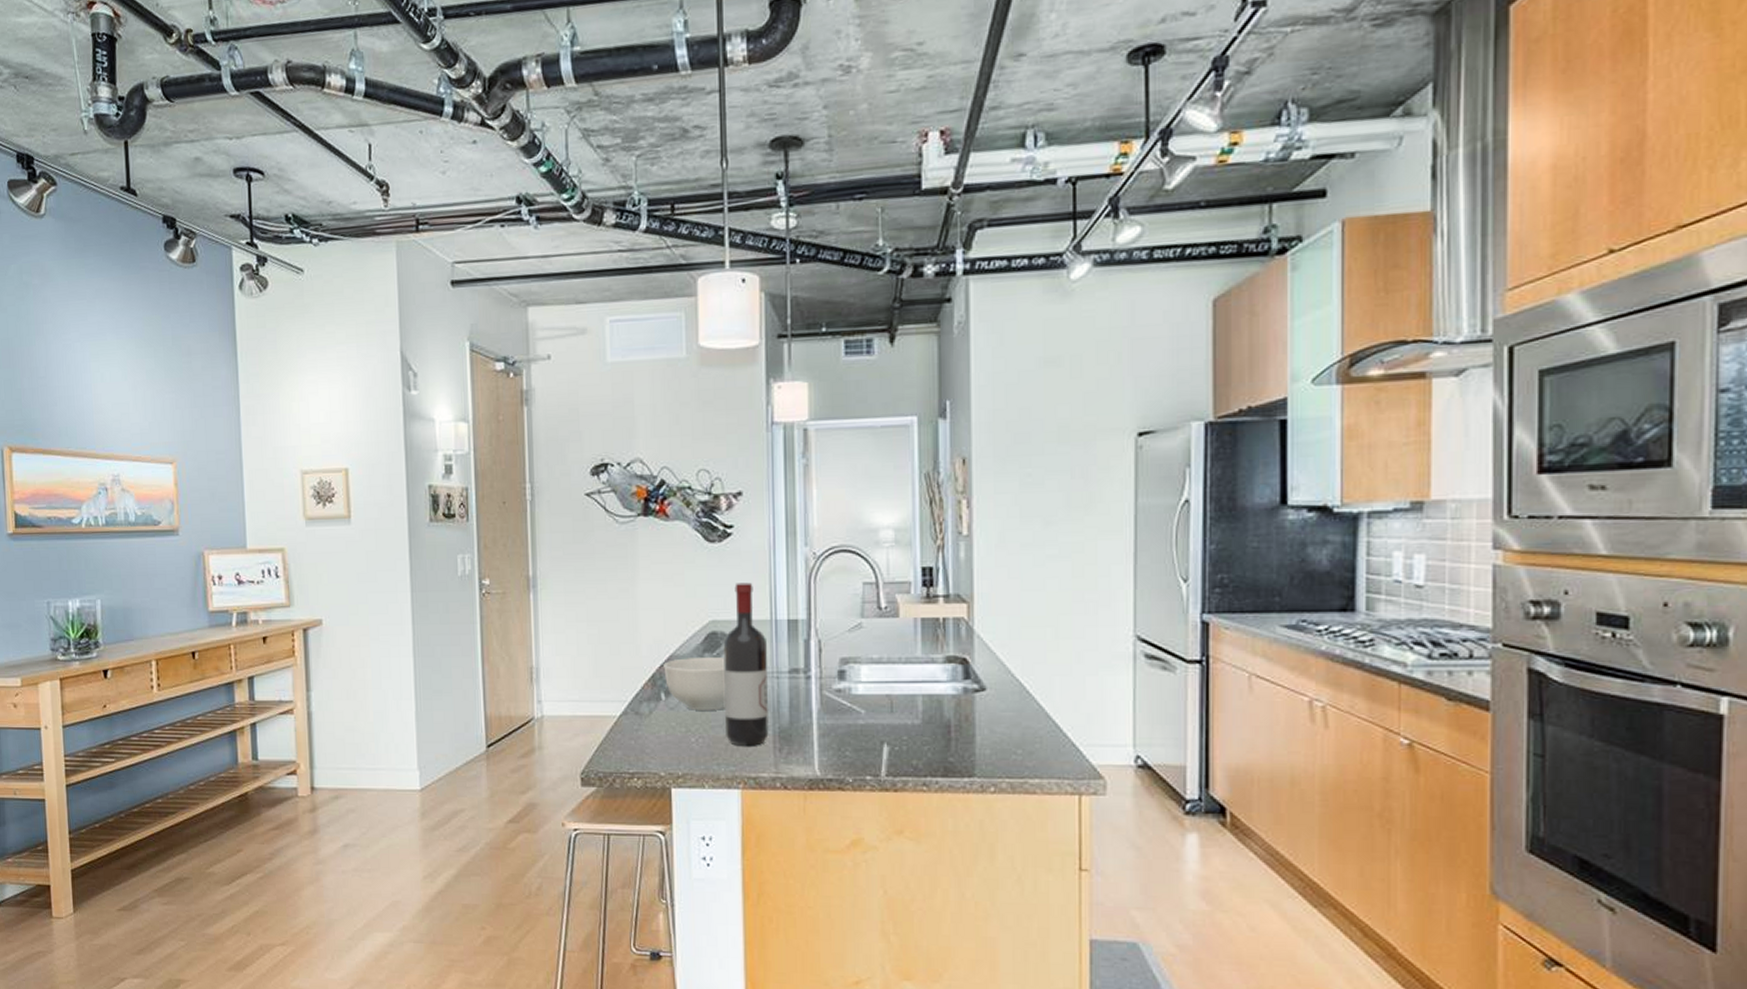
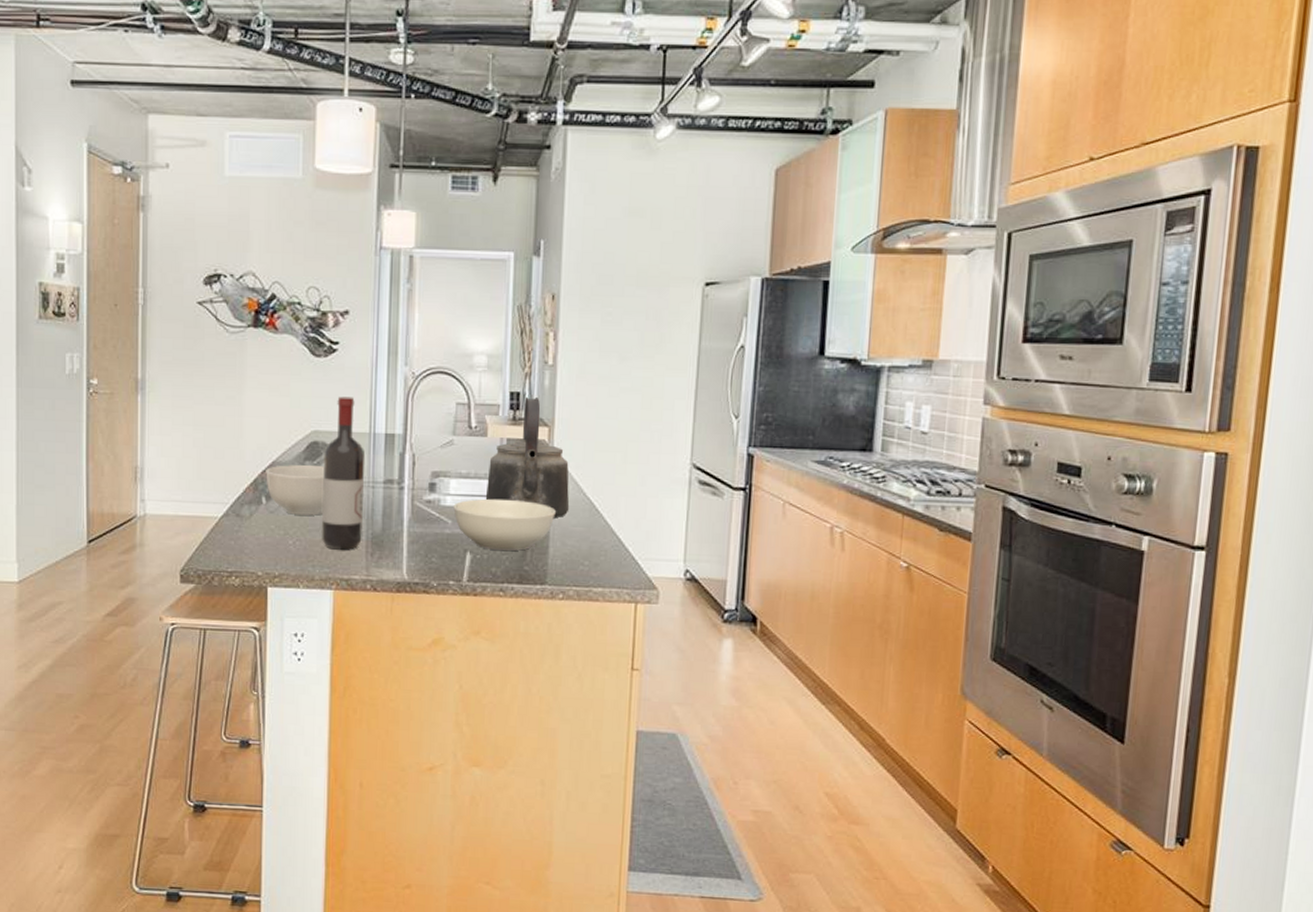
bowl: none [866,684,981,742] -> present [453,498,556,552]
kettle: none [900,572,996,702] -> present [485,397,570,517]

